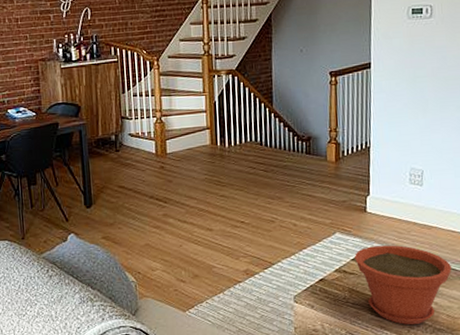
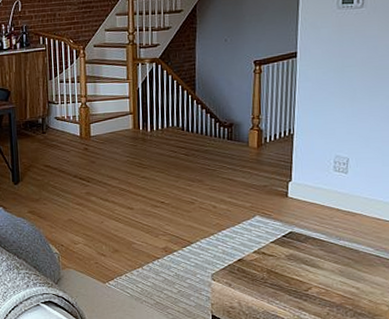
plant pot: present [355,245,452,325] -> none [274,230,376,308]

